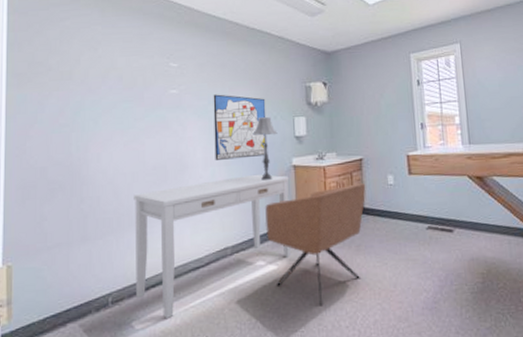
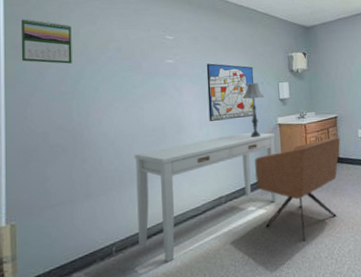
calendar: none [22,44,73,94] -> present [20,18,72,64]

